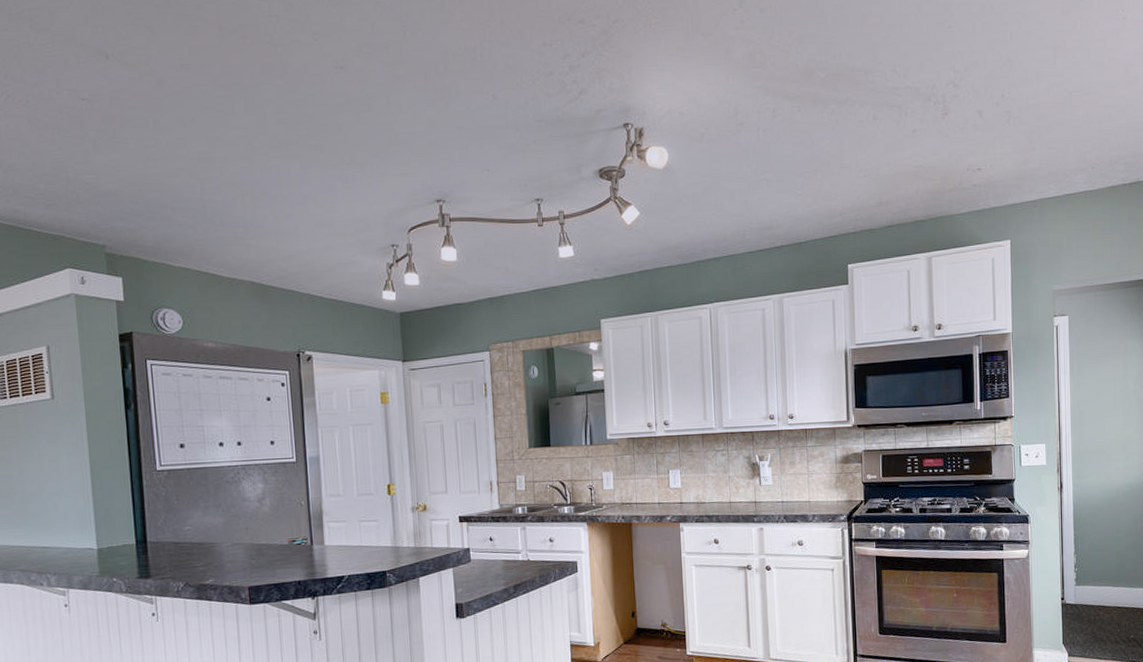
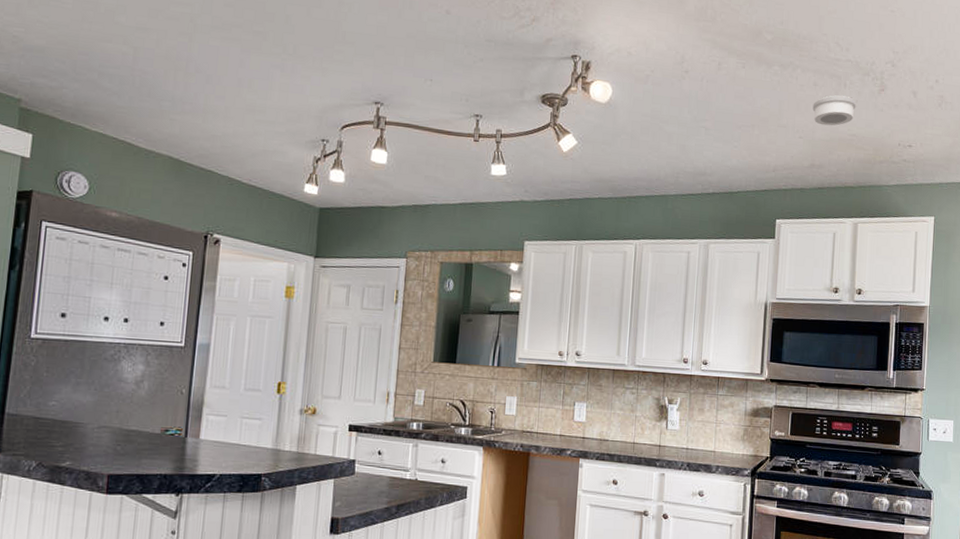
smoke detector: none [874,125,920,160] -> present [812,95,857,126]

